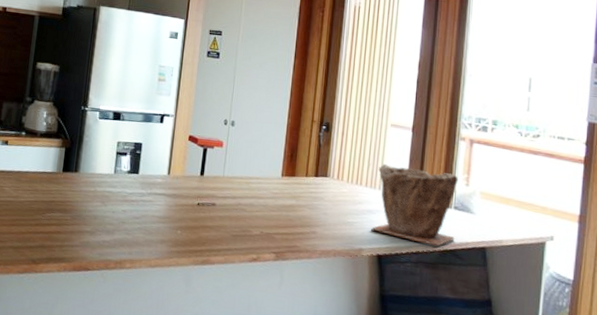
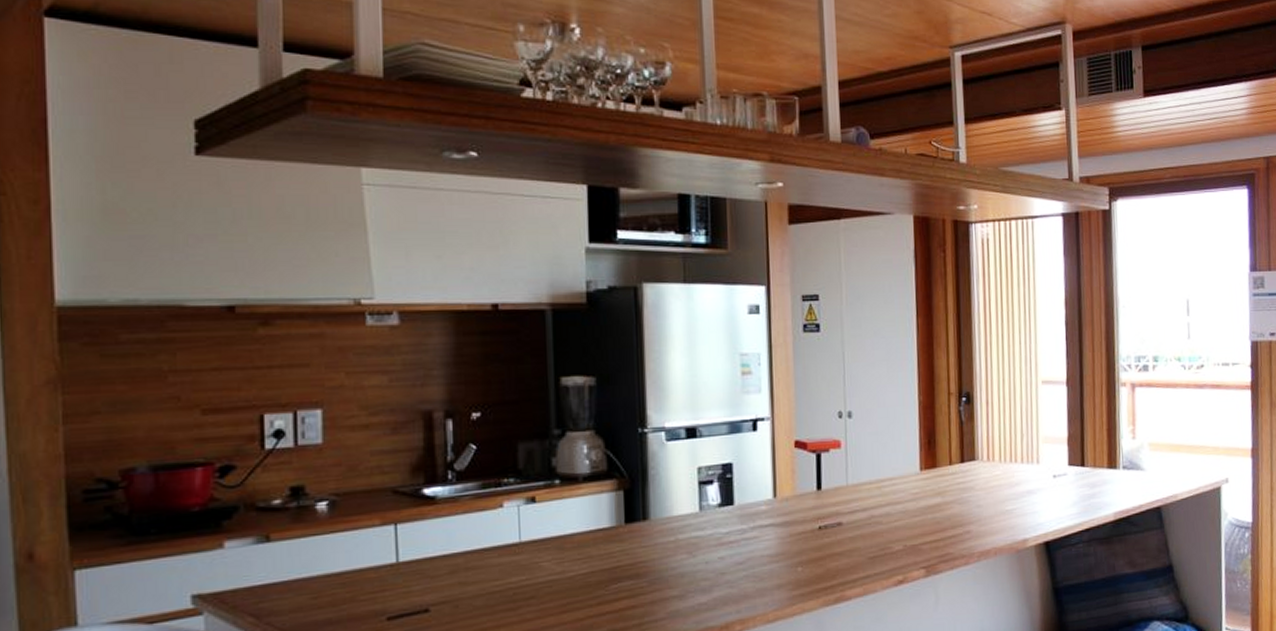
plant pot: present [370,164,458,247] -> none [1033,428,1127,518]

